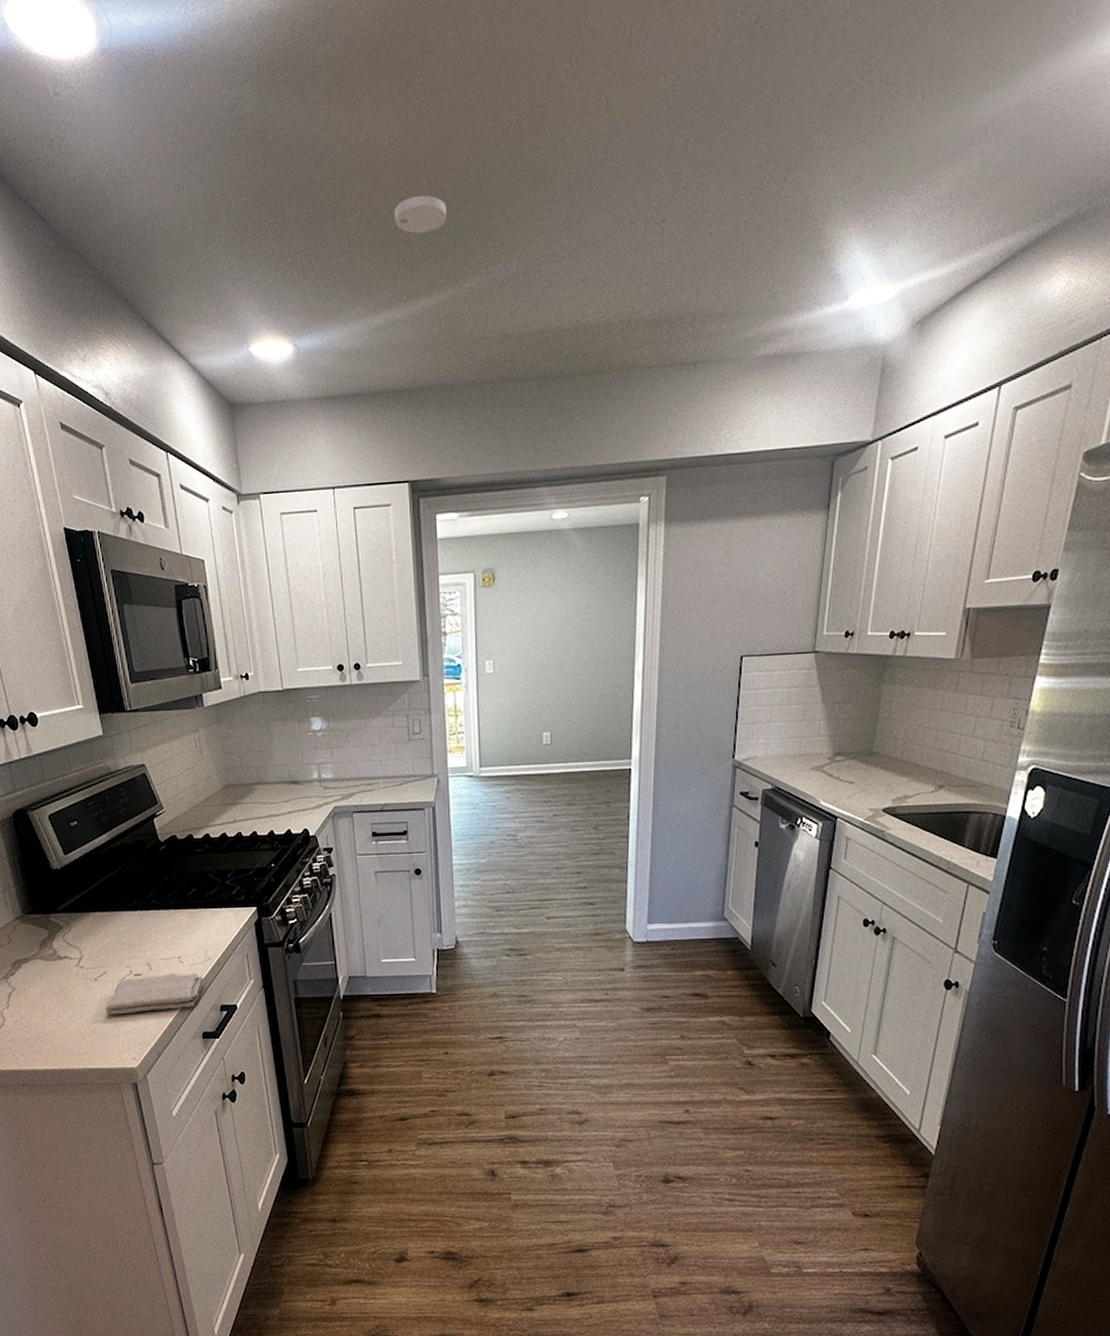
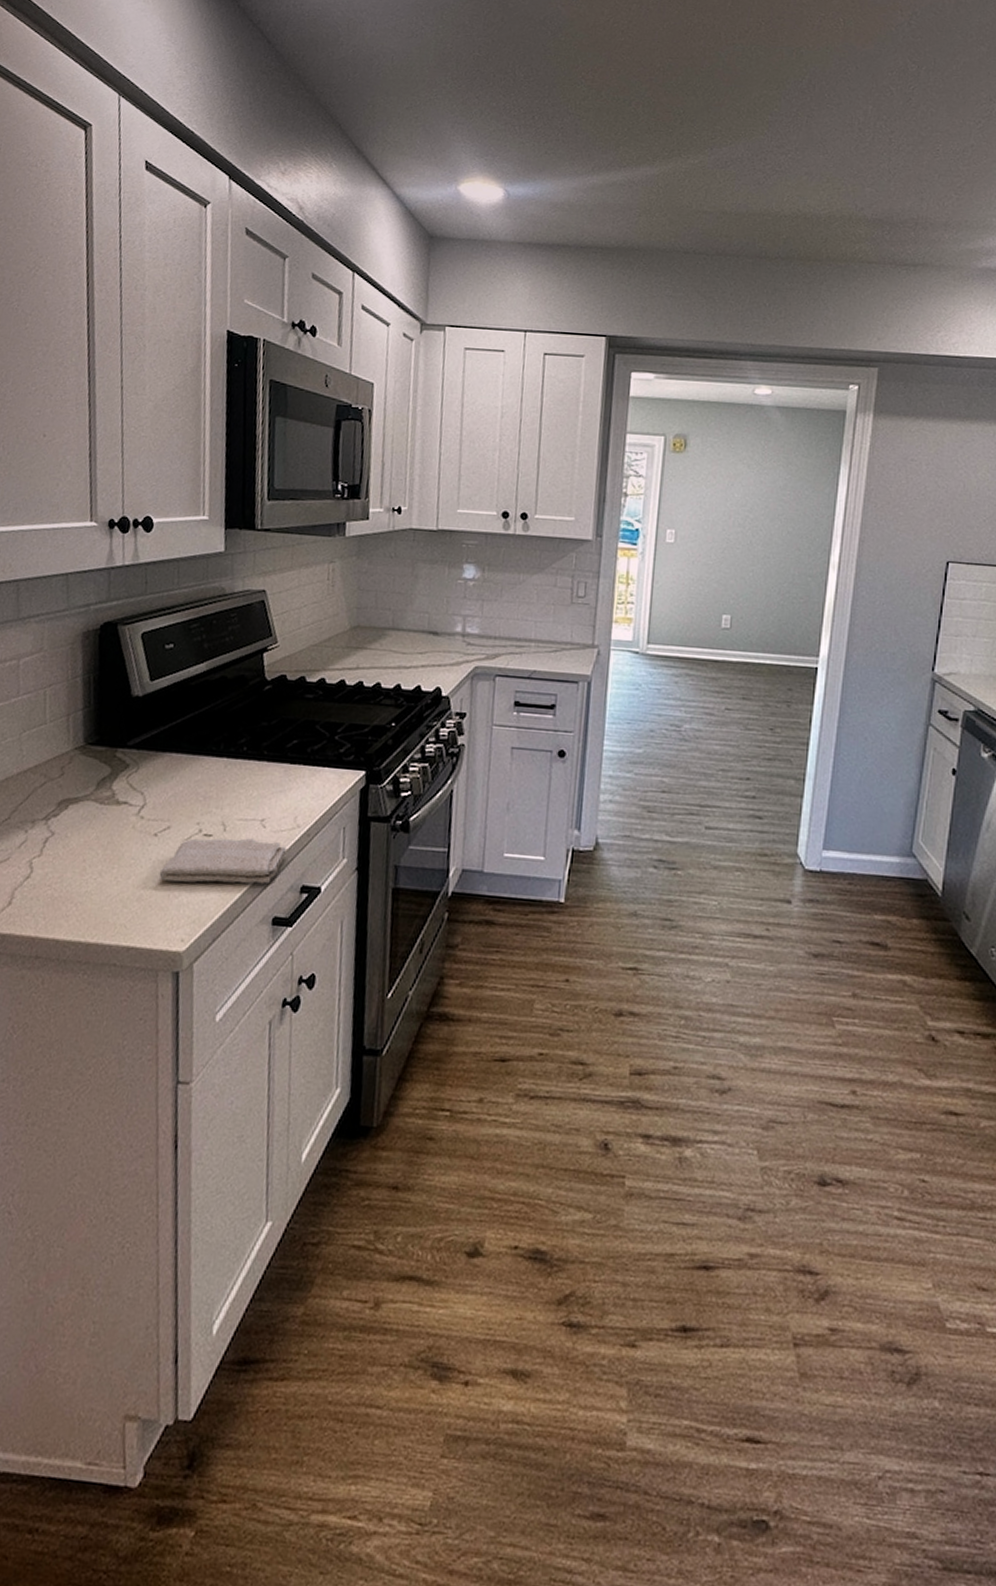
smoke detector: present [394,195,447,234] -> none [624,75,678,109]

